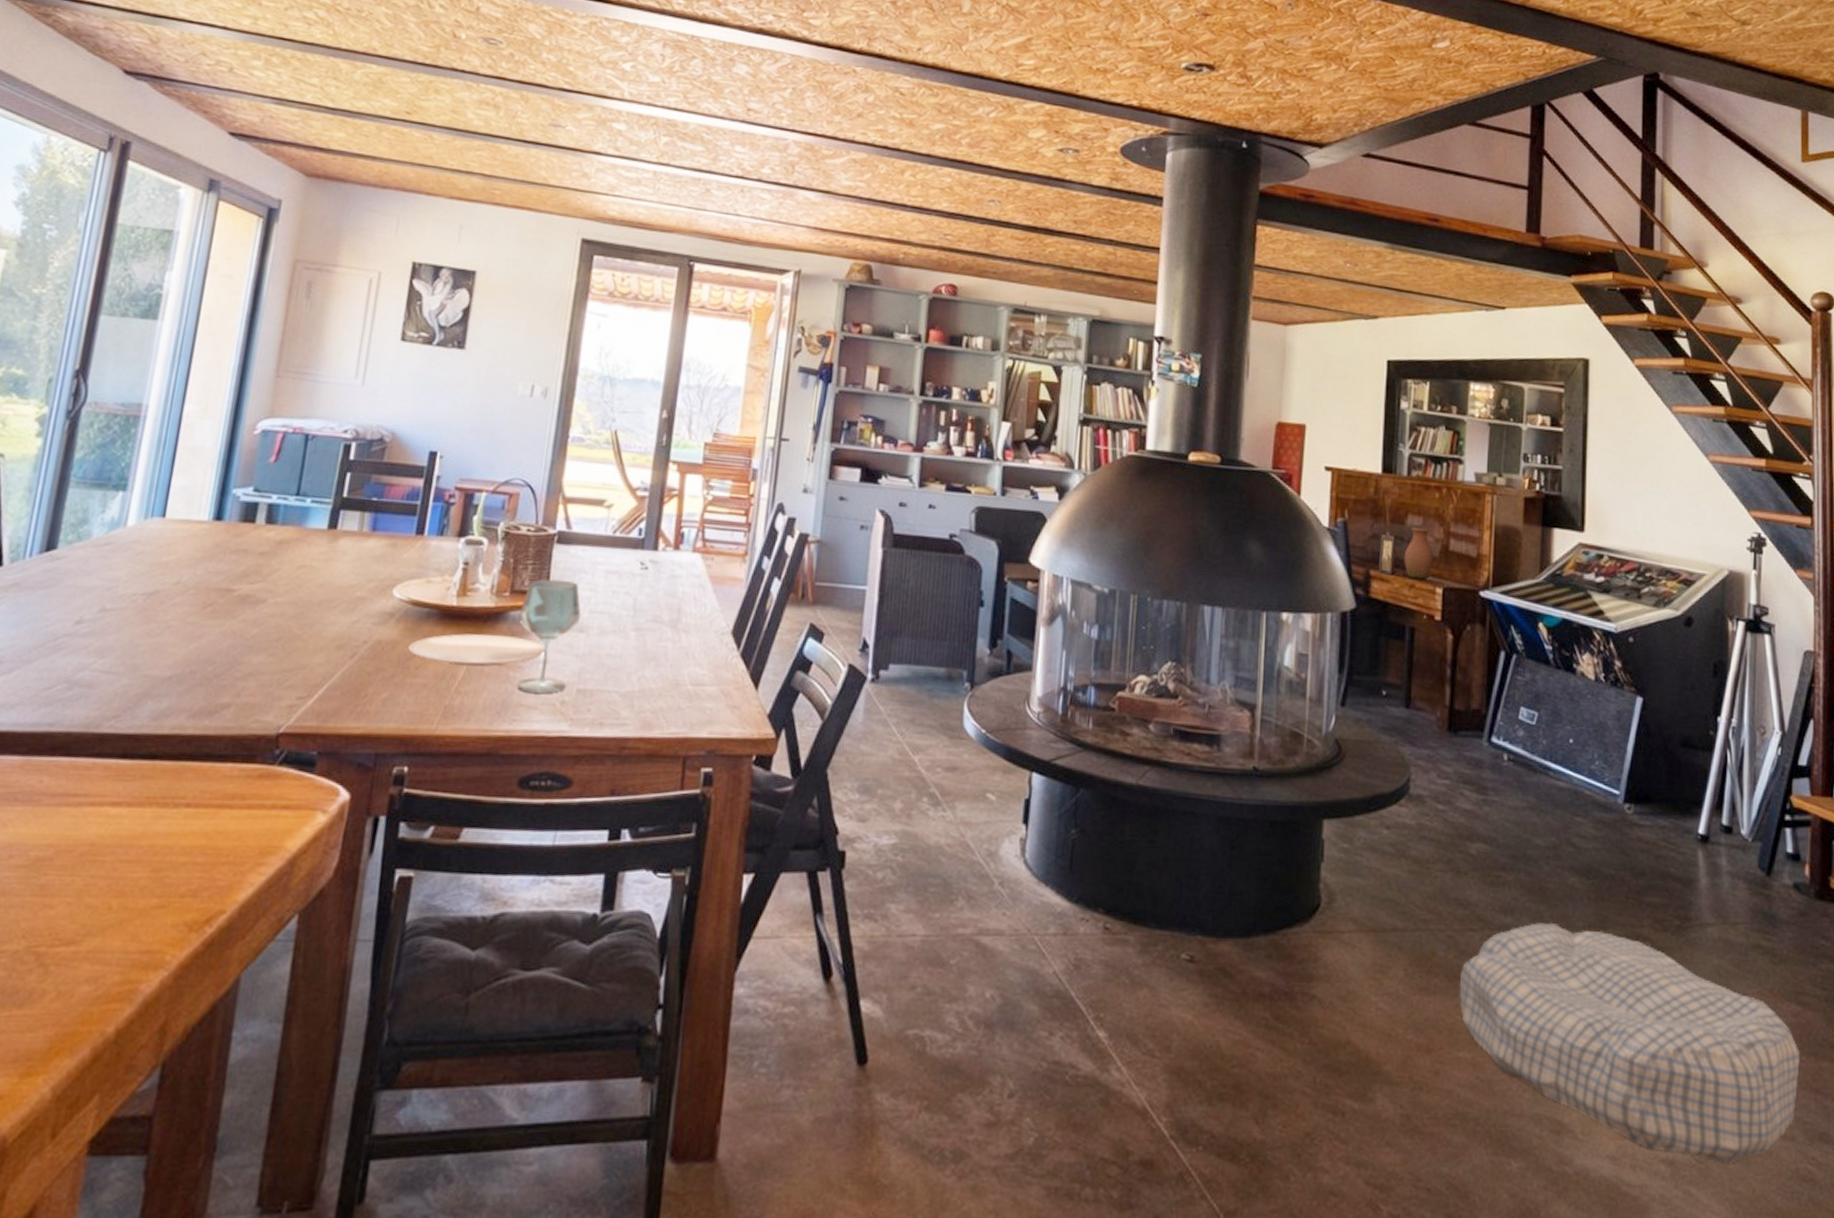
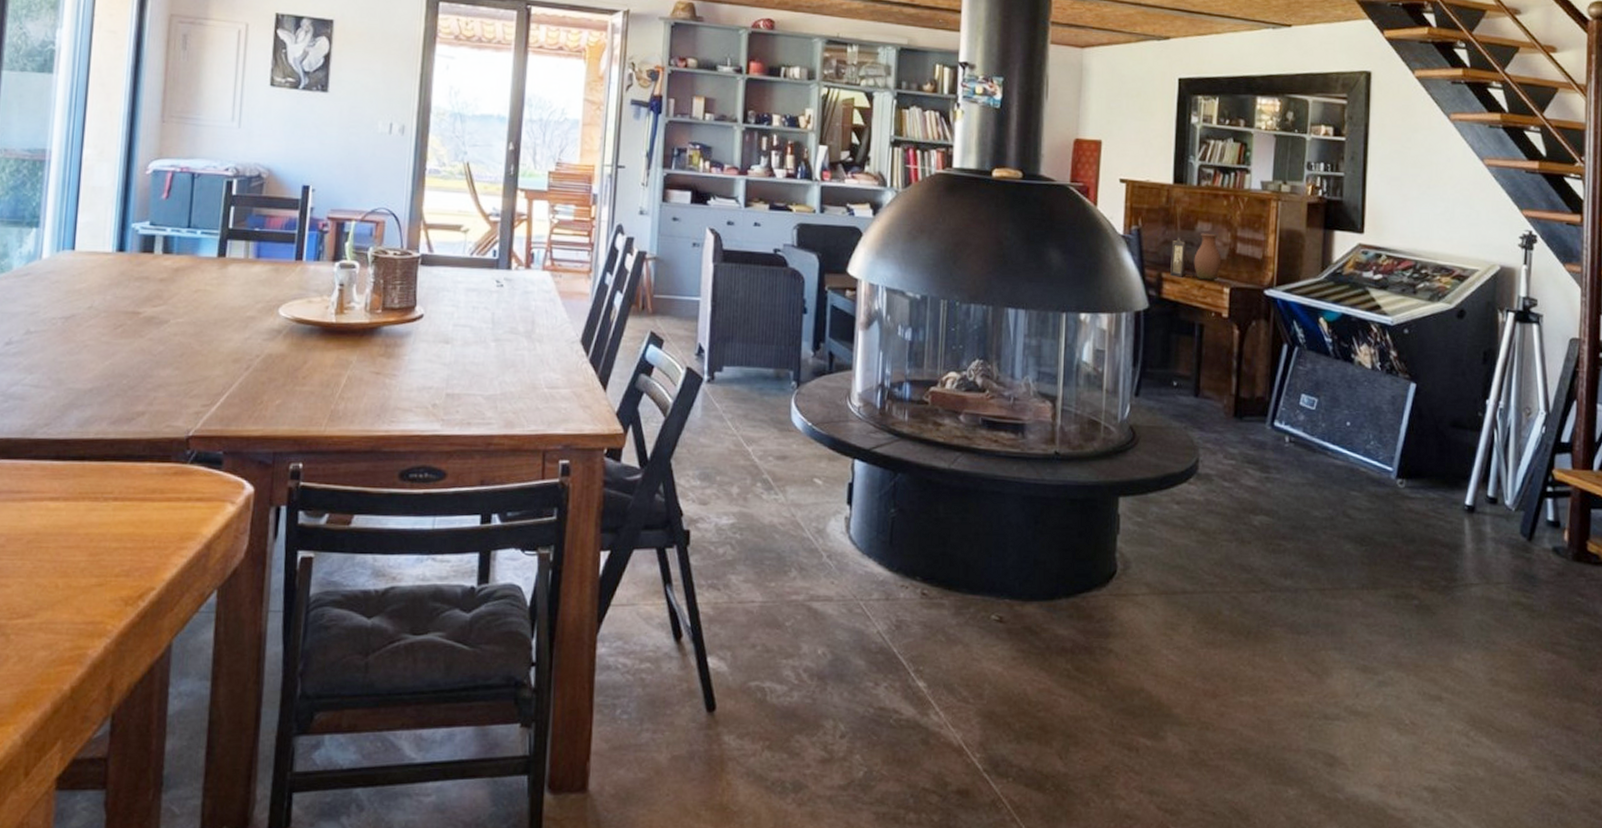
plate: present [408,633,545,667] -> none [295,346,416,376]
wine glass: present [517,579,582,693] -> none [391,297,446,398]
dog bed: present [1459,923,1801,1163] -> none [1242,585,1555,790]

